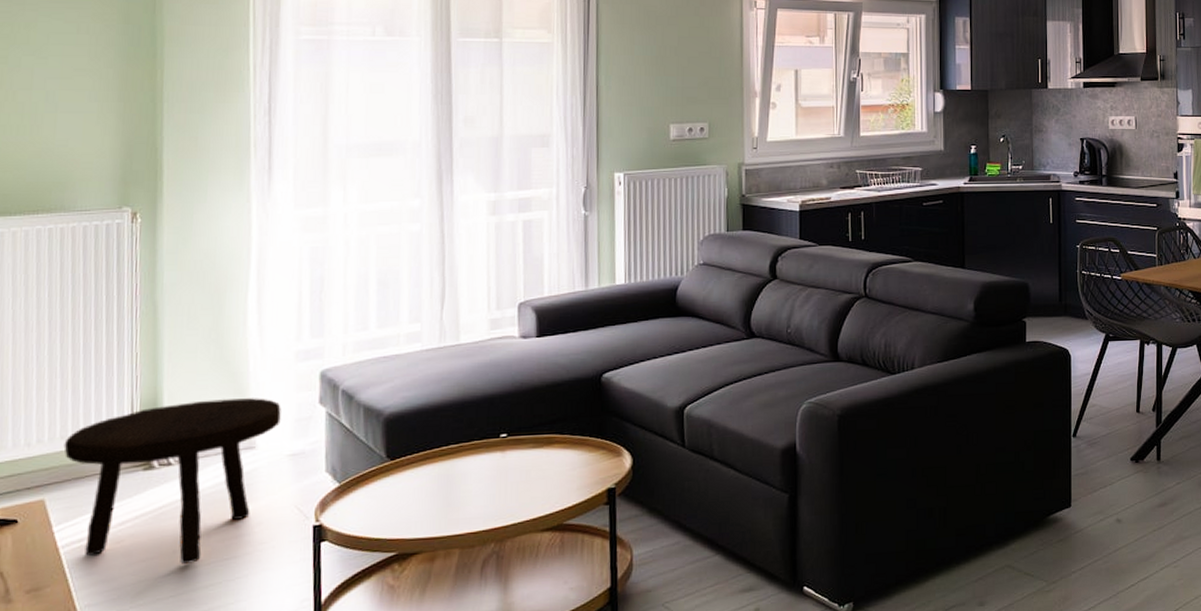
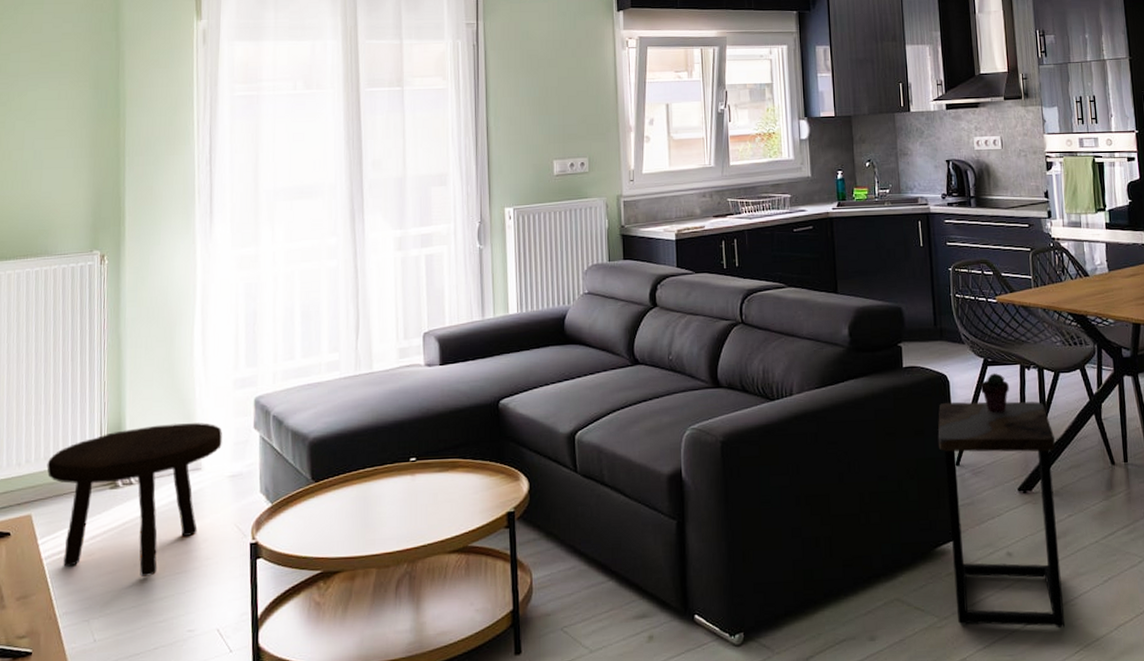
side table: none [1056,375,1168,589] -> present [938,401,1066,629]
potted succulent: none [1101,348,1128,387] -> present [980,373,1009,414]

